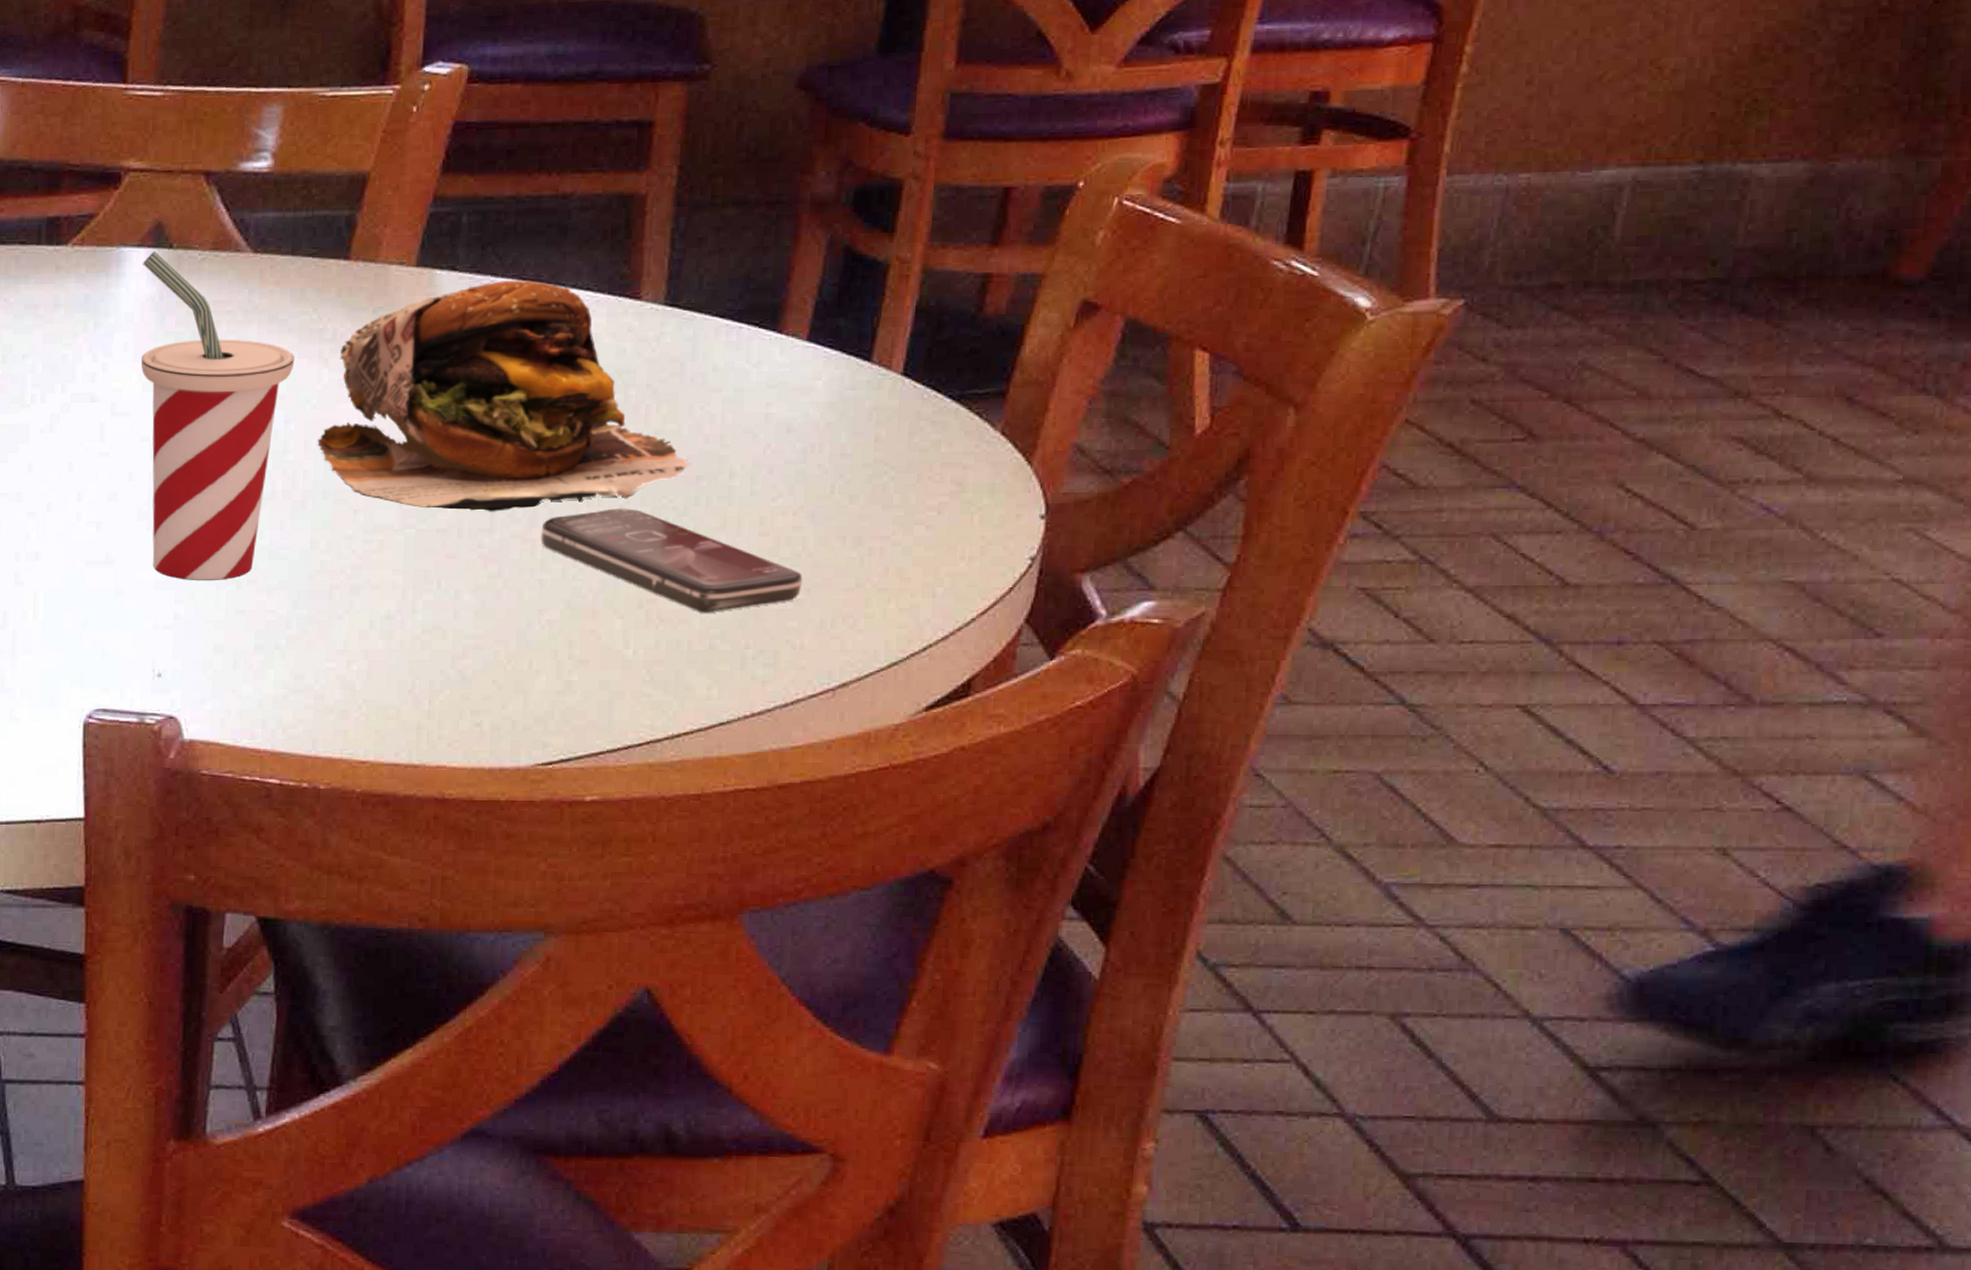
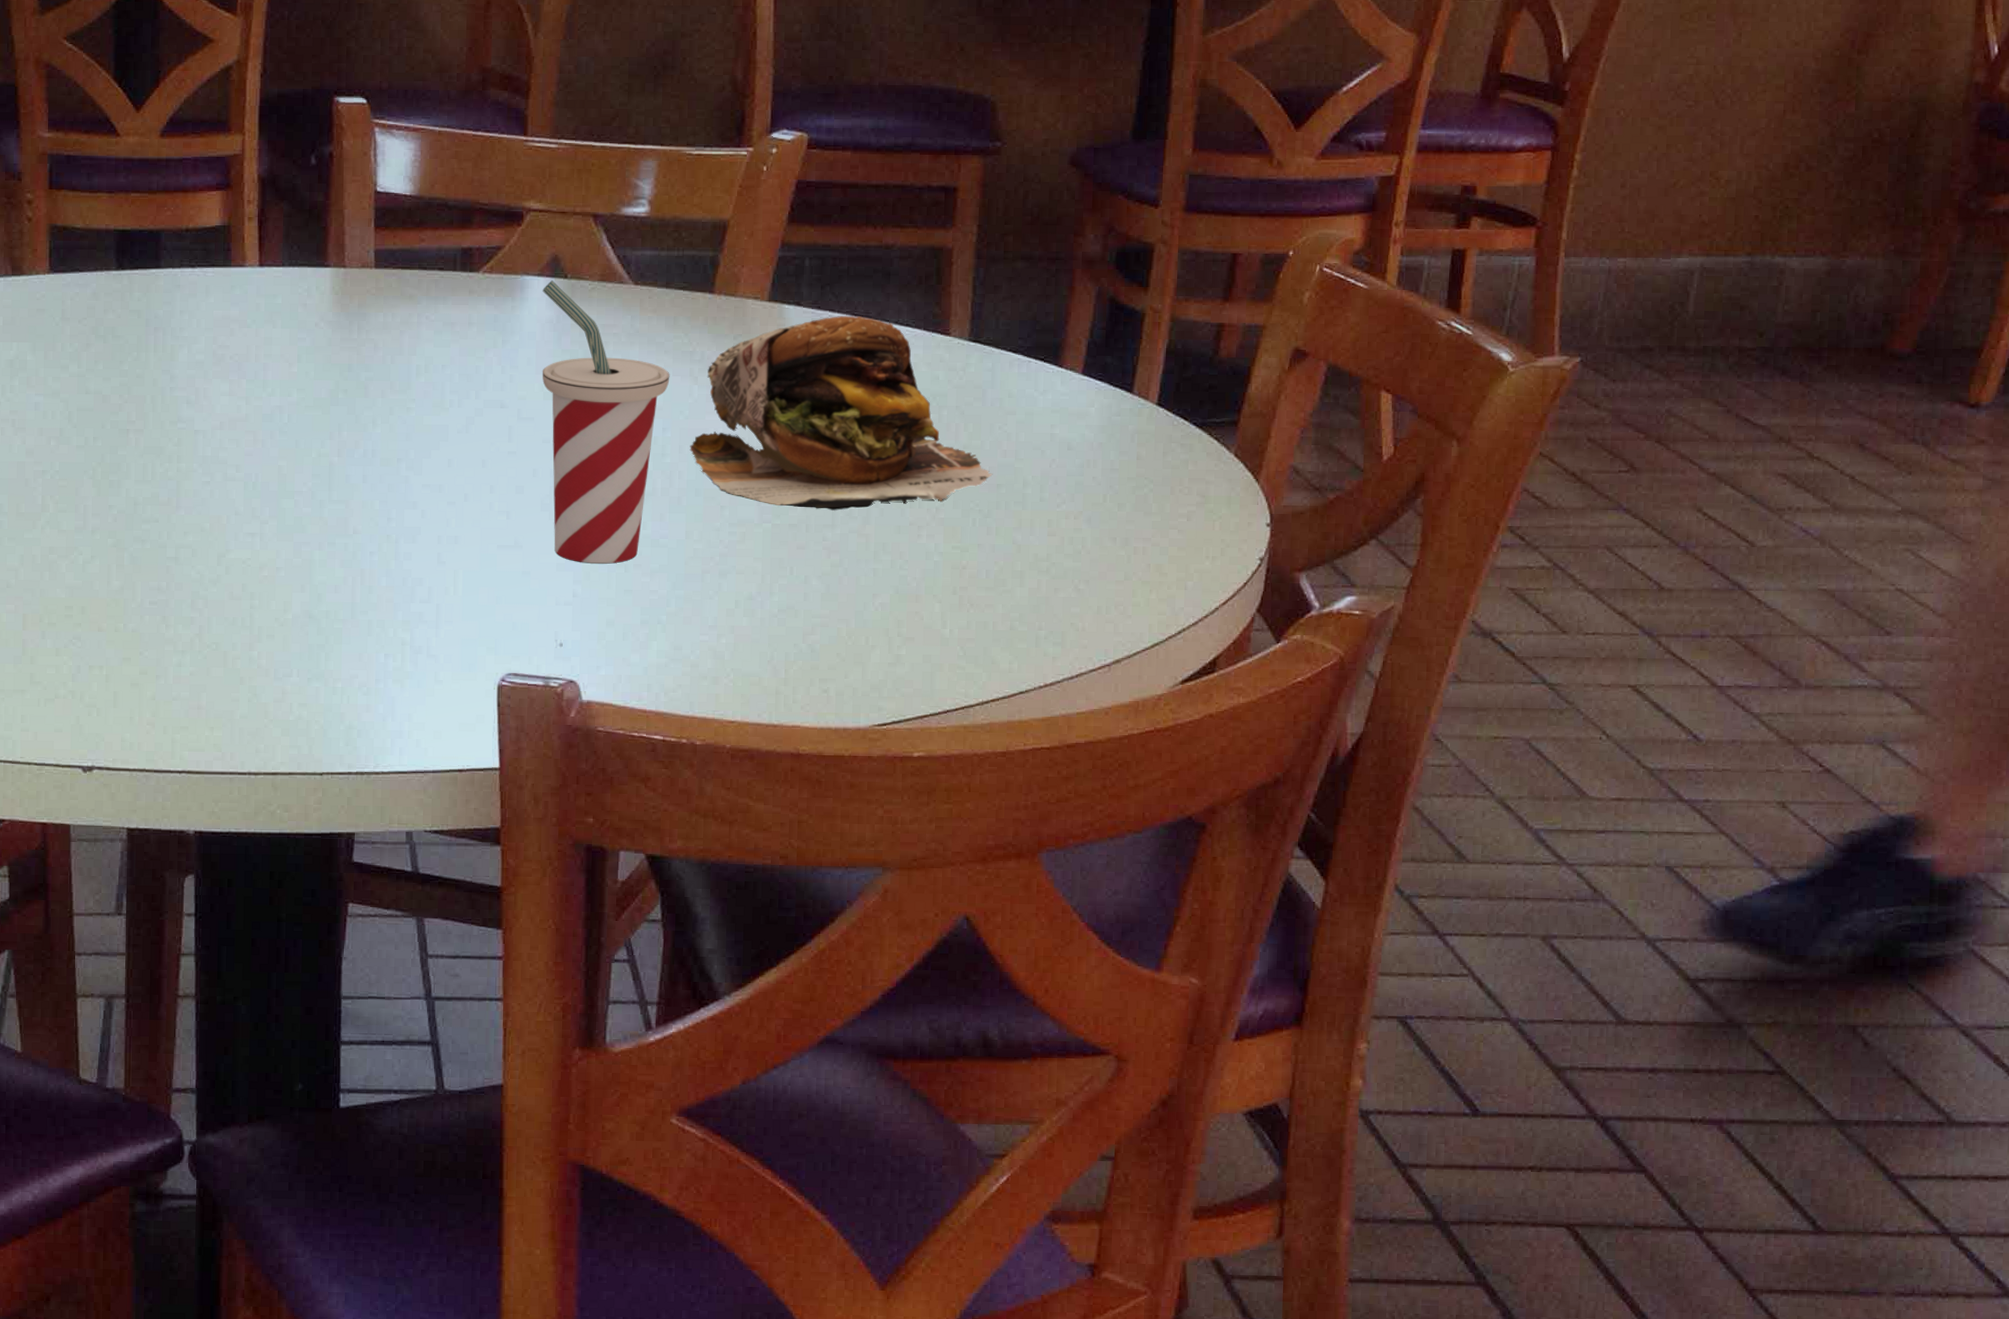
mobile phone: present [540,508,803,613] -> none [873,510,1083,599]

